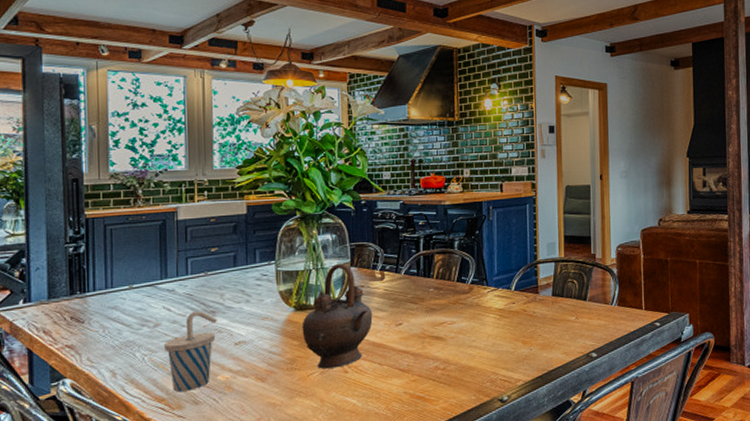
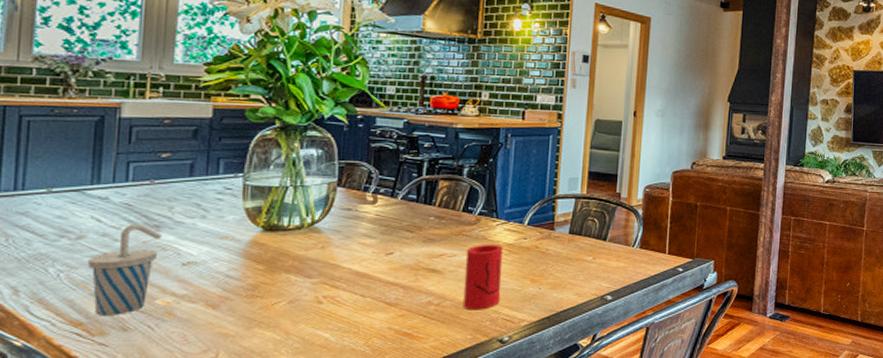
teapot: present [302,263,373,369] -> none [269,181,359,298]
cup: none [463,310,497,373] -> present [462,244,504,310]

